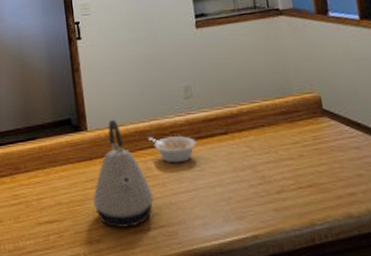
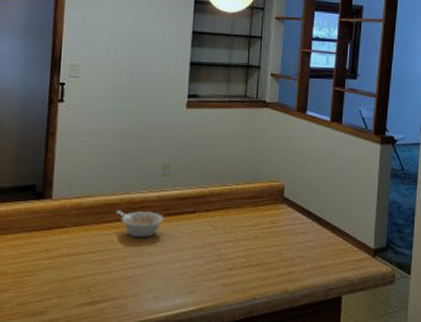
kettle: present [93,119,154,229] -> none [44,189,111,301]

